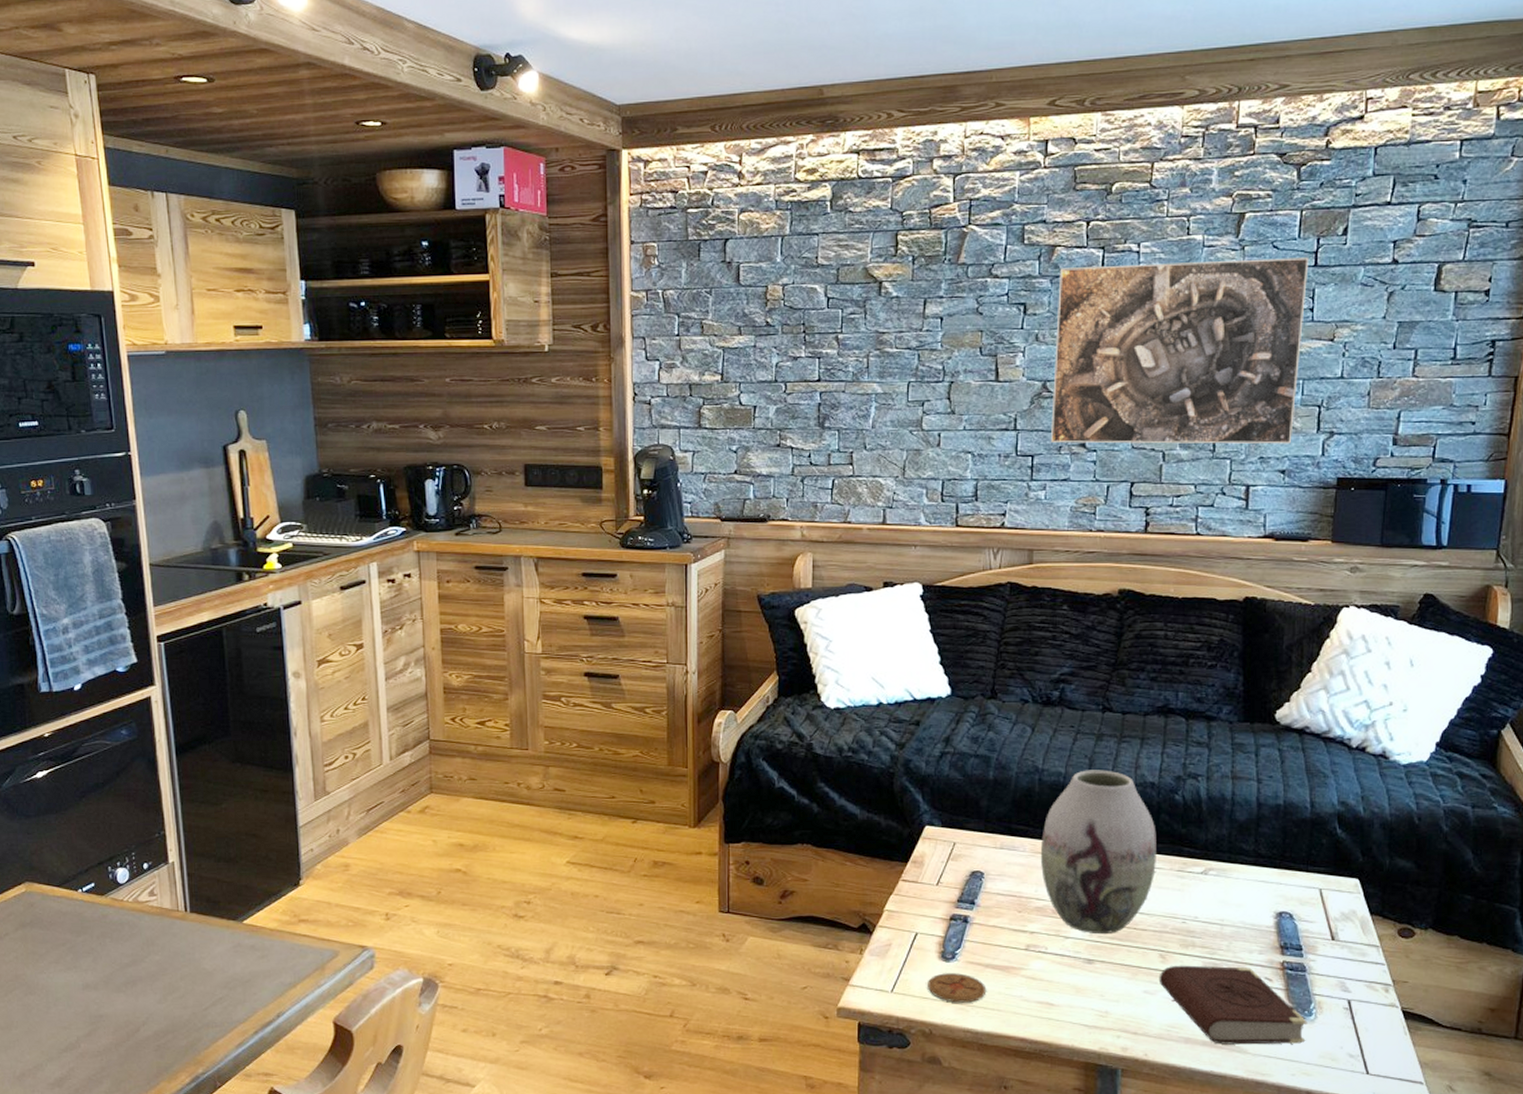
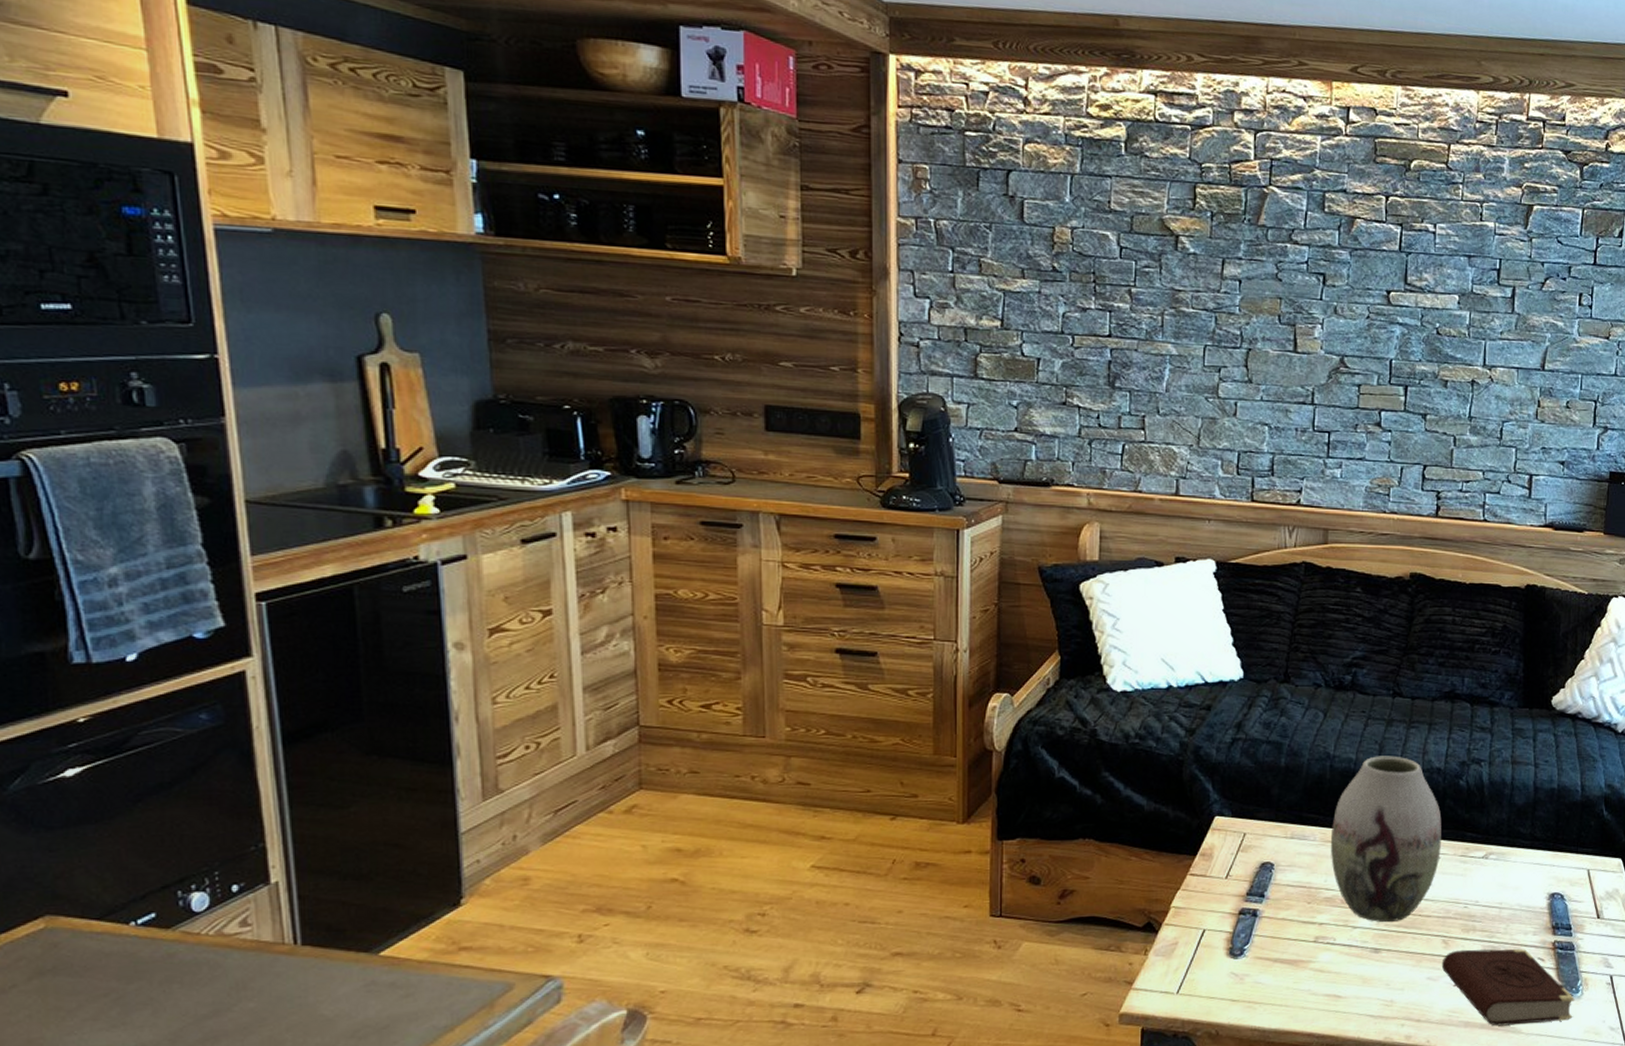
coaster: present [928,973,987,1003] -> none [1215,969,1275,1001]
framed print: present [1050,257,1309,444] -> none [1346,241,1589,436]

